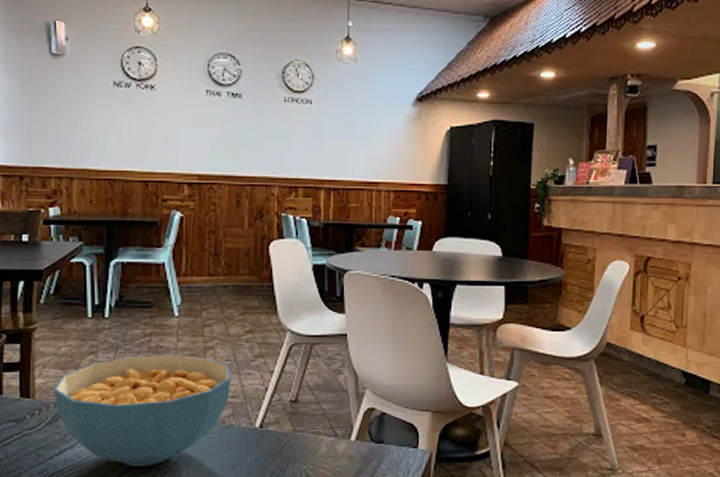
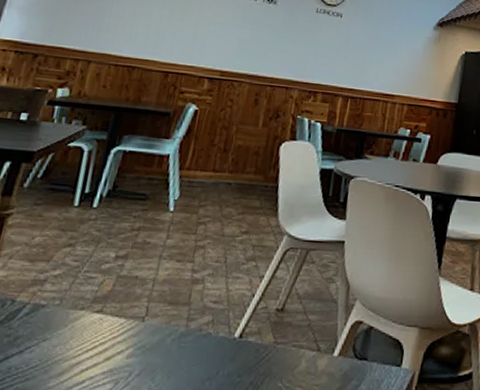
cereal bowl: present [53,354,231,466] -> none [12,251,218,379]

